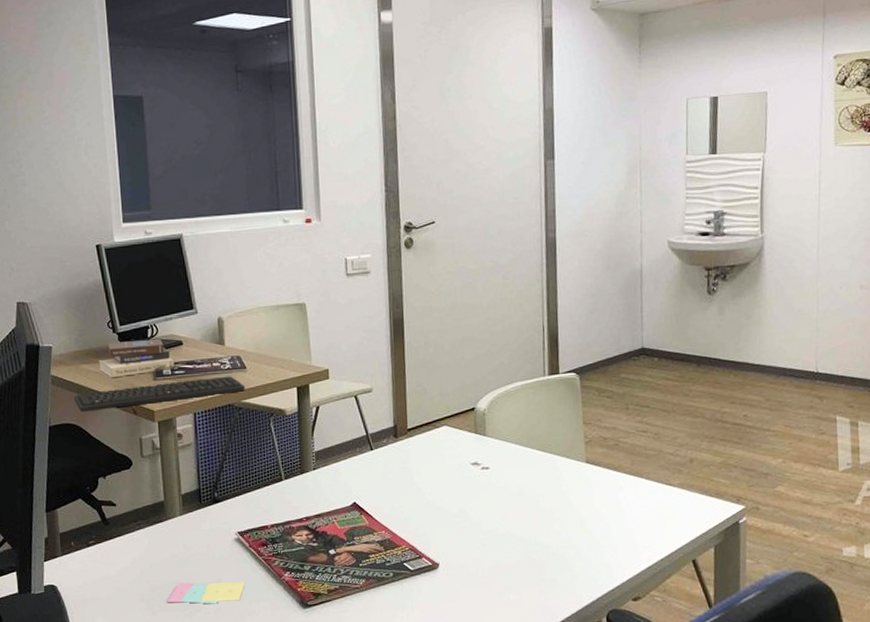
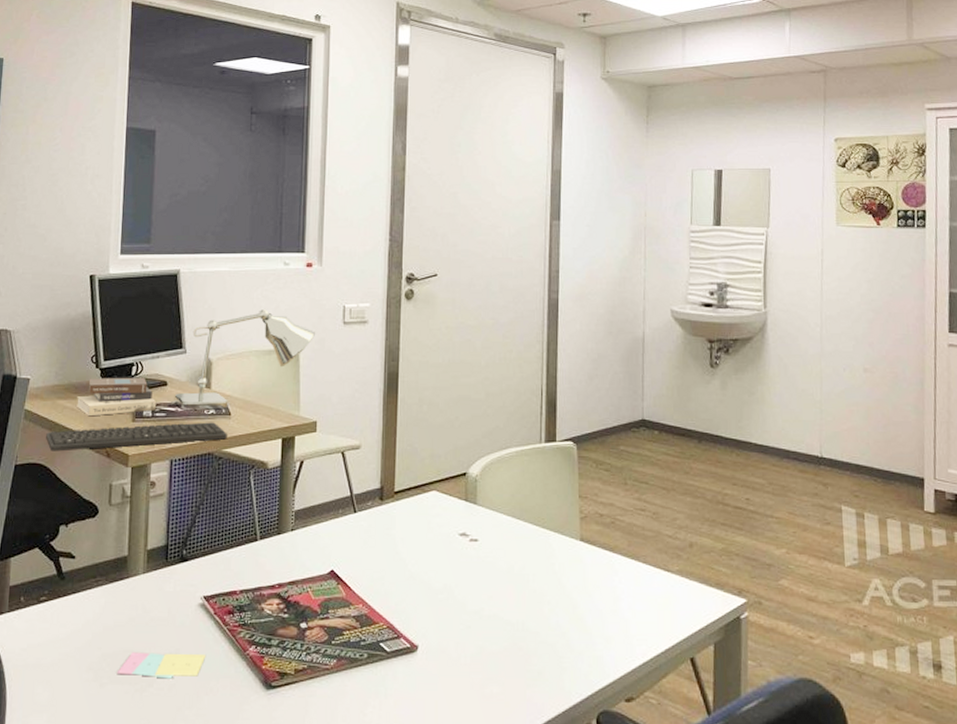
desk lamp: none [188,265,320,368] -> present [171,308,315,411]

